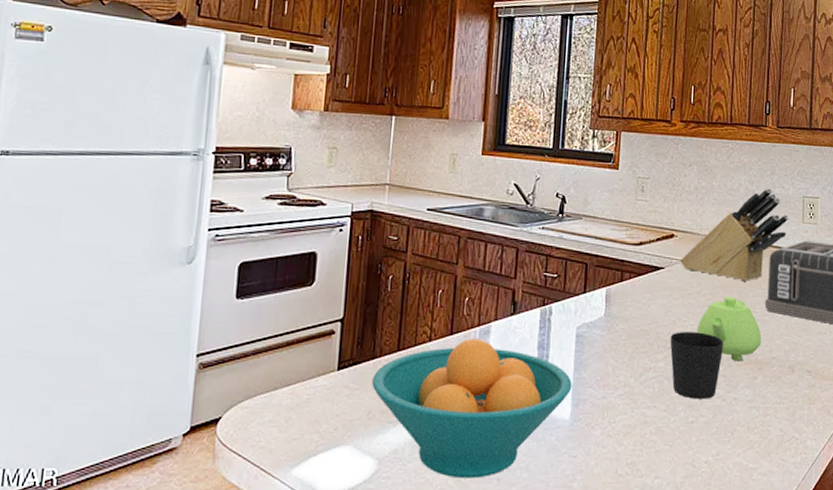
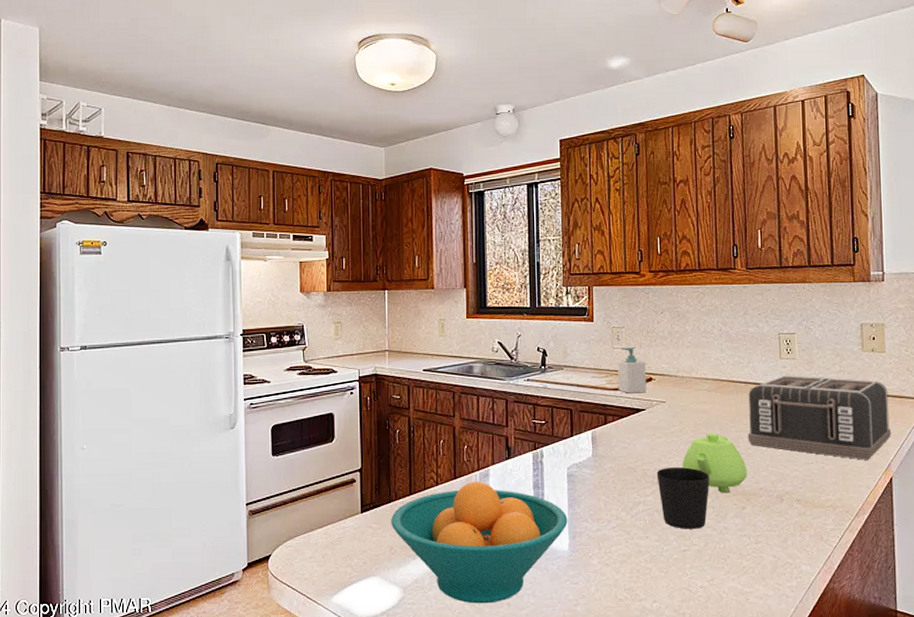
soap bottle: none [638,200,669,250] -> present [617,347,646,394]
knife block: present [680,188,789,281] -> none [660,328,766,418]

